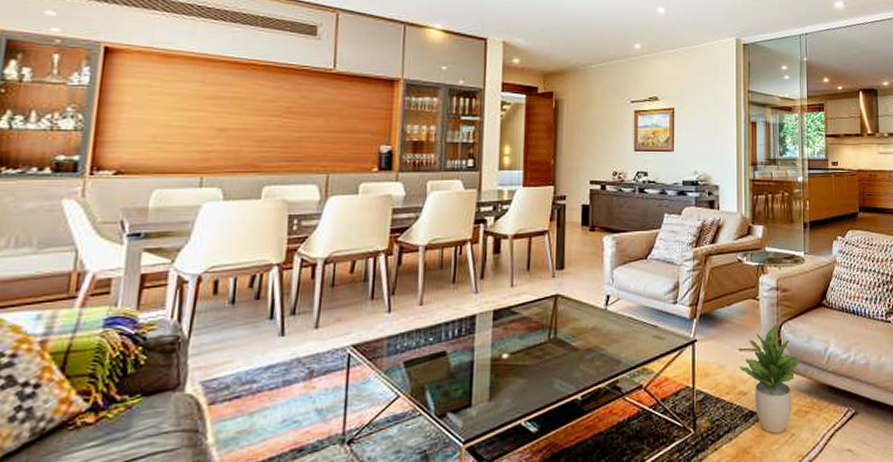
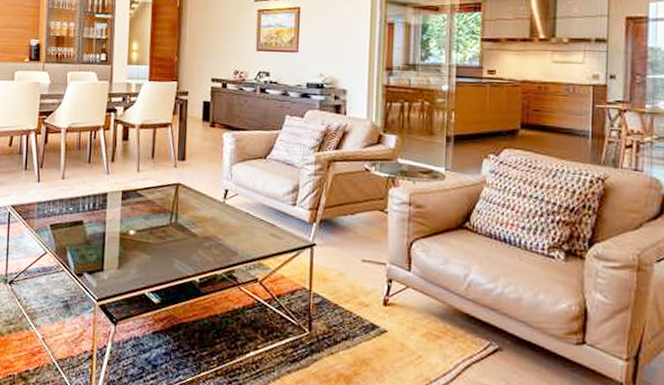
potted plant: present [738,322,799,434] -> none [360,238,432,352]

